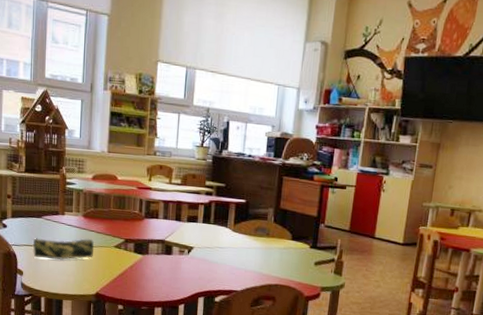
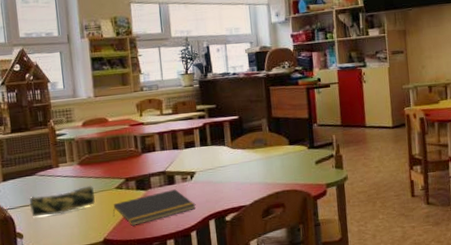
notepad: none [108,259,189,287] -> present [113,189,196,226]

